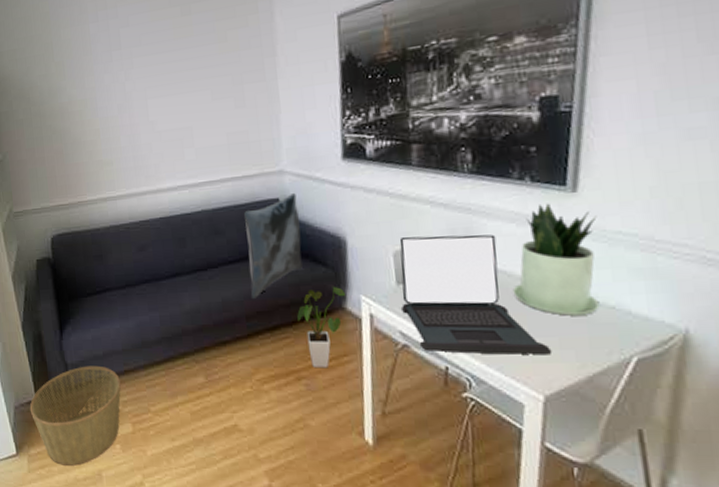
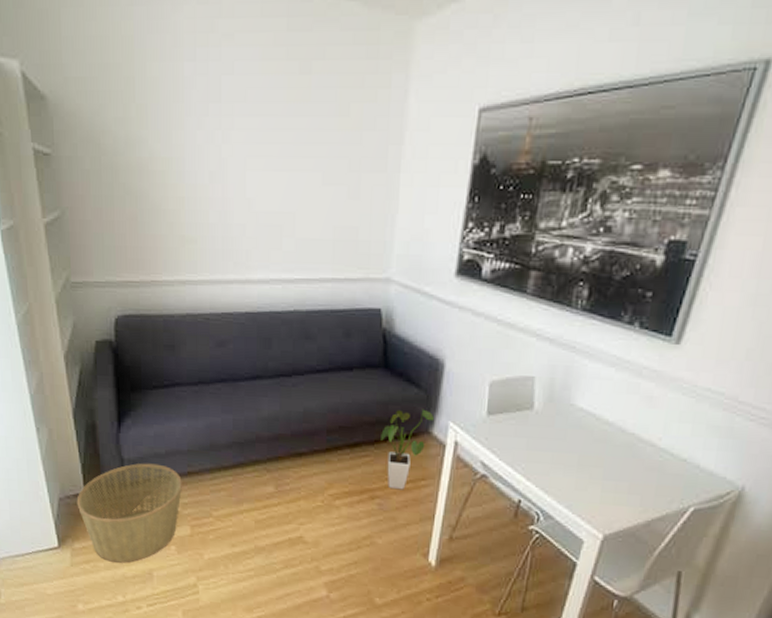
pillow: present [243,192,303,299] -> none [336,304,400,412]
laptop: present [399,234,553,355] -> none [487,368,621,497]
planter: present [512,203,600,316] -> none [597,351,692,465]

